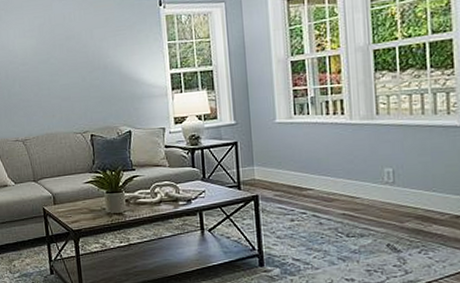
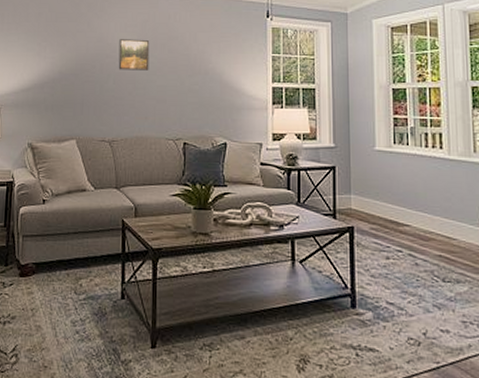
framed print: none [19,42,51,74] -> present [118,39,150,70]

